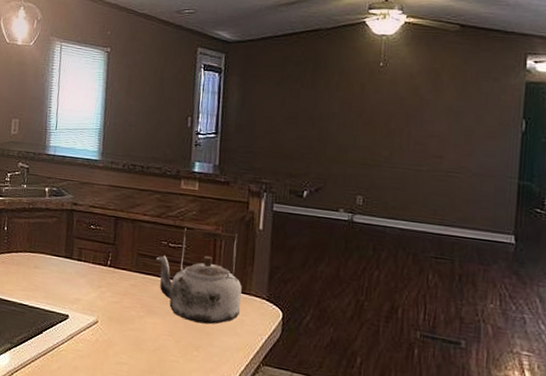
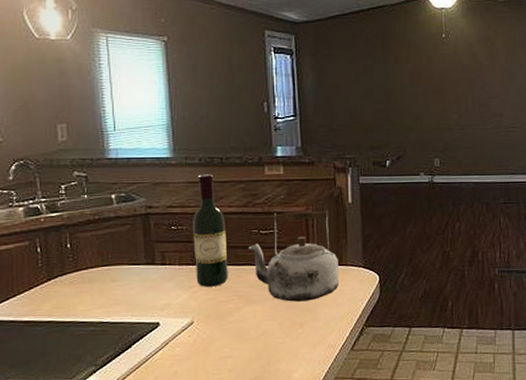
wine bottle: none [105,180,139,291] -> present [193,174,228,287]

